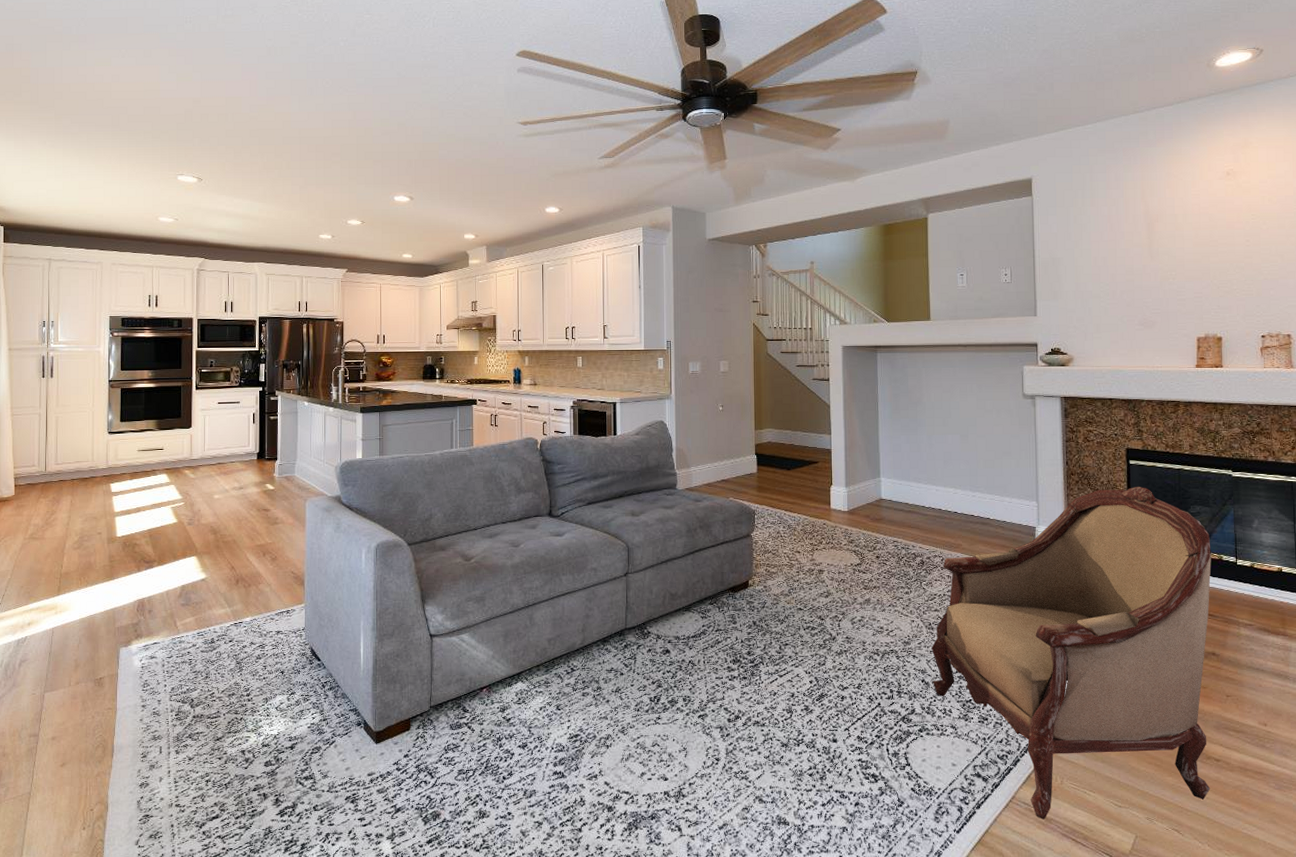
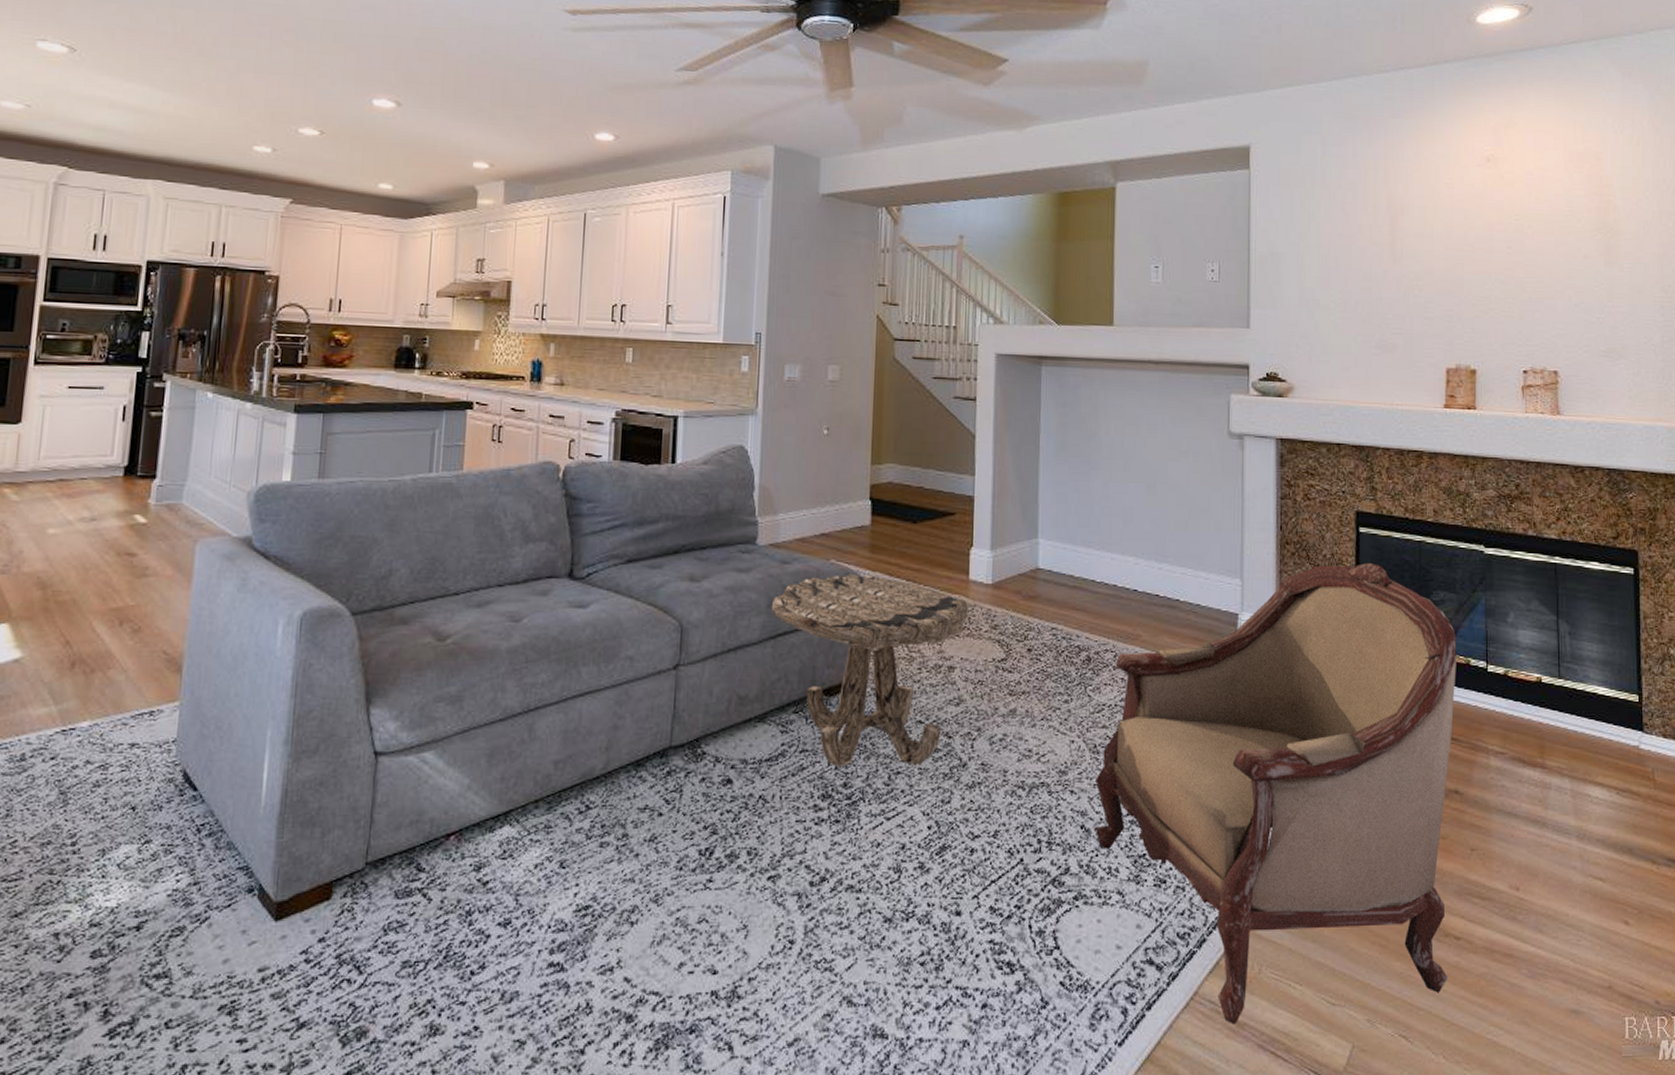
side table: none [690,507,831,640] -> present [772,574,968,766]

